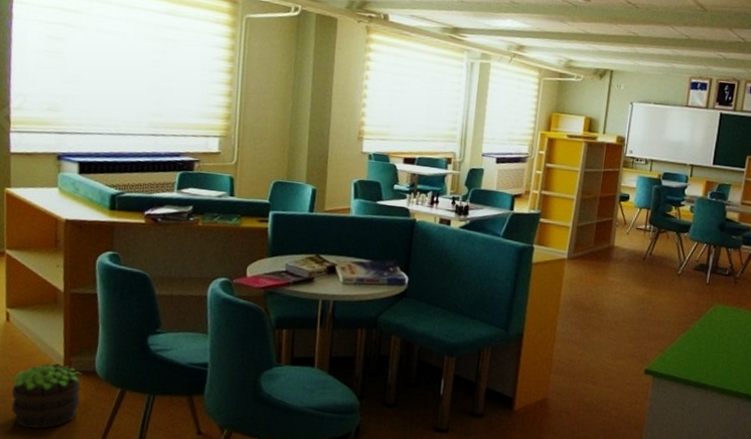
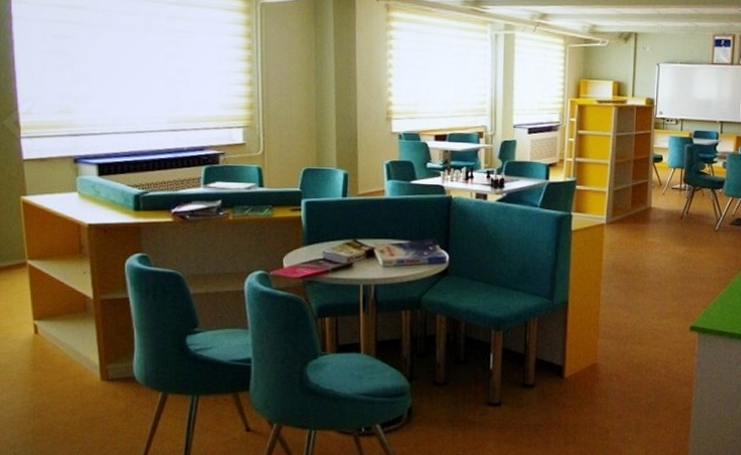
potted plant: present [10,363,81,430] -> none [44,373,121,442]

